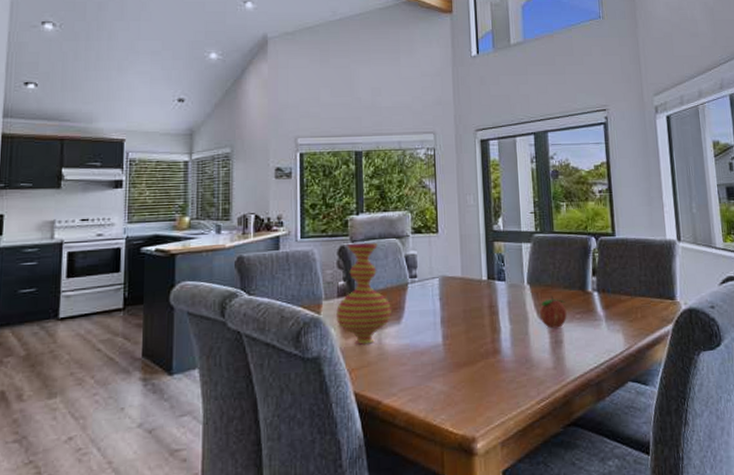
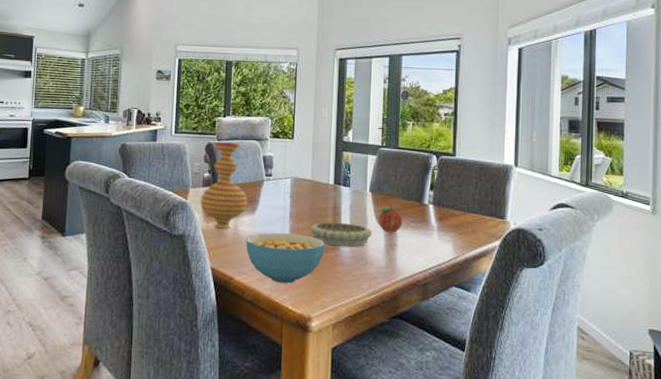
cereal bowl: none [393,341,484,402] -> present [246,233,325,284]
decorative bowl: none [466,322,535,352] -> present [310,222,372,248]

